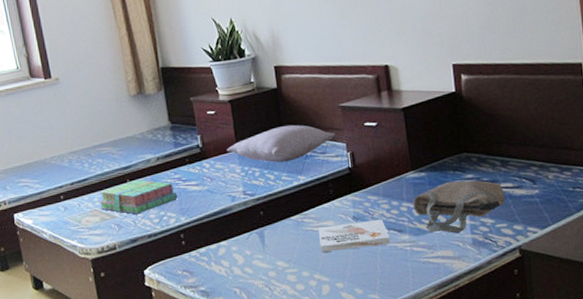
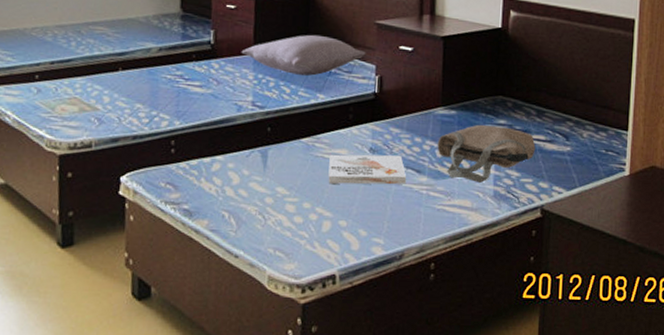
stack of books: present [99,180,178,215] -> none [80,70,176,110]

